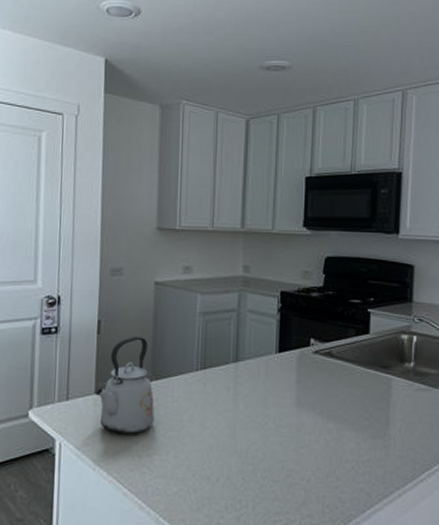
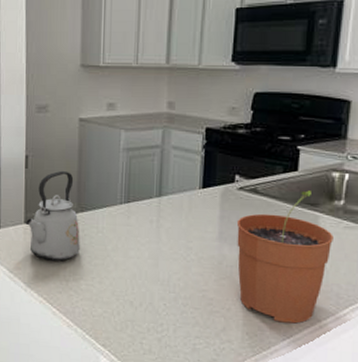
plant pot: none [313,353,406,493] -> present [236,190,333,324]

